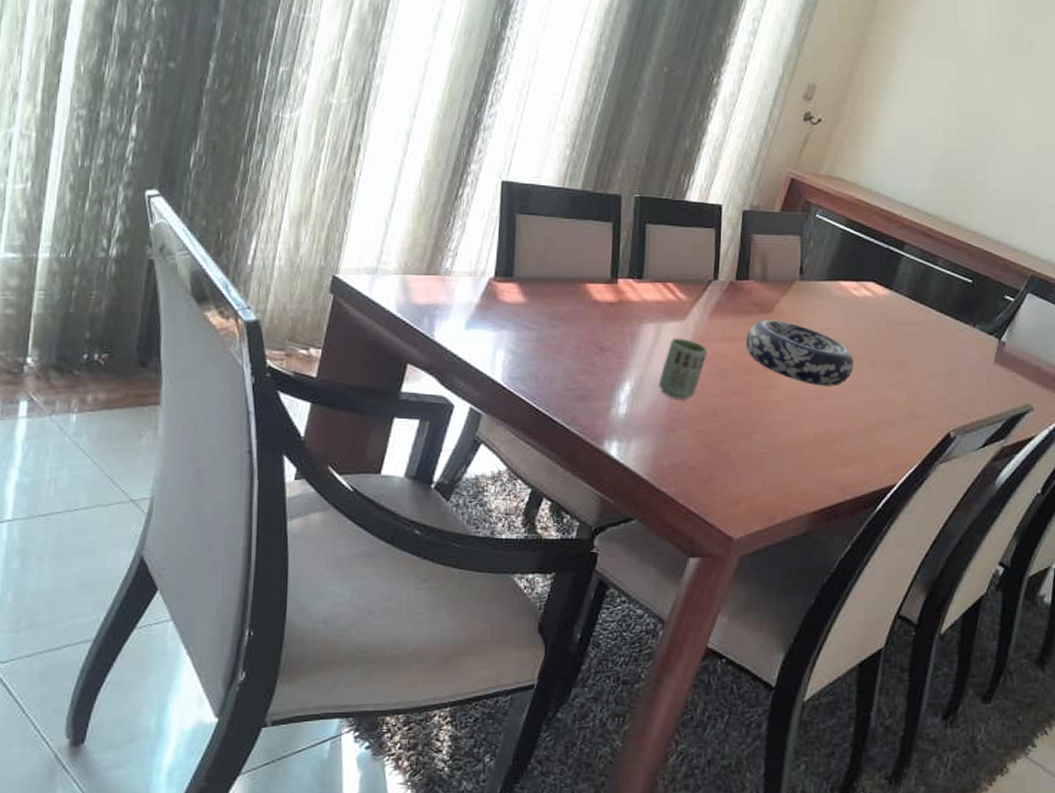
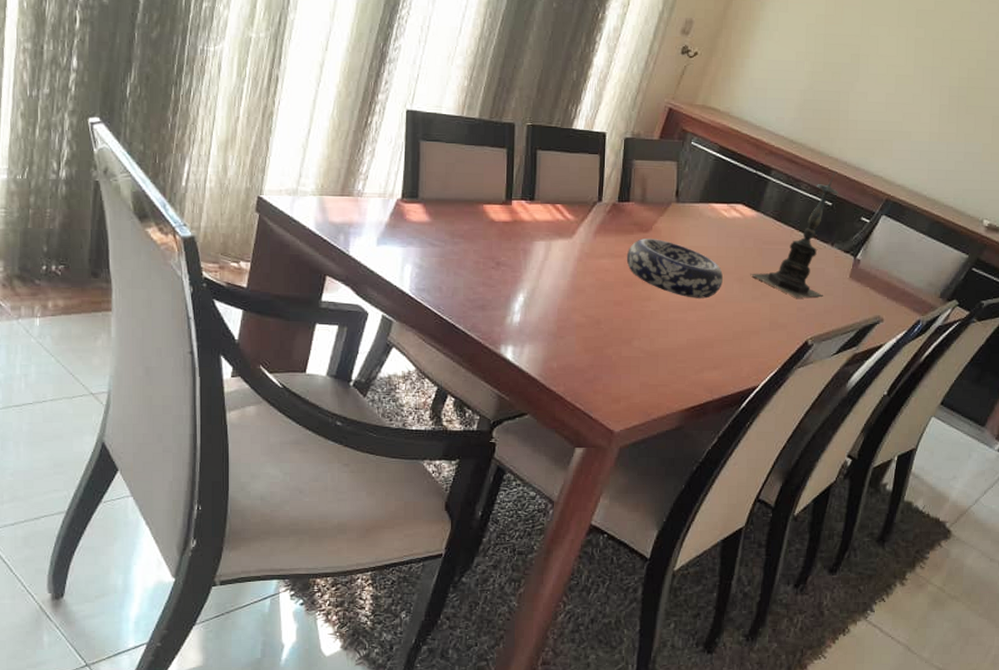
cup: present [658,338,707,400] -> none [548,254,592,310]
candle holder: none [884,245,980,385] -> present [750,171,839,298]

